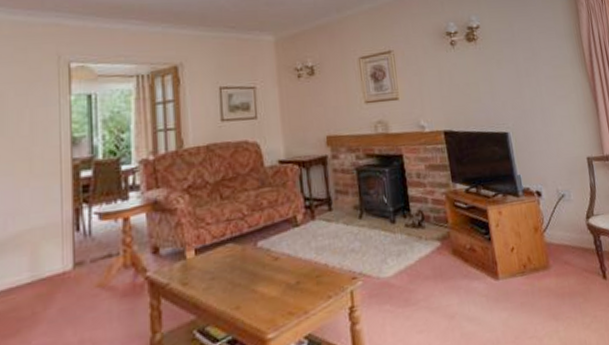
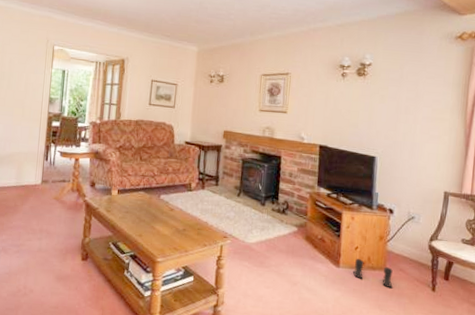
boots: none [514,262,562,290] -> present [352,259,393,289]

